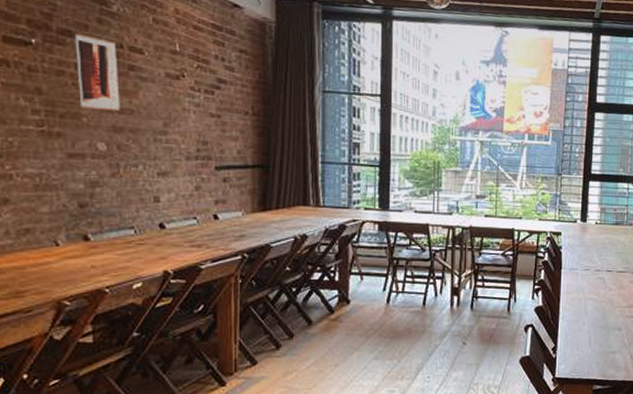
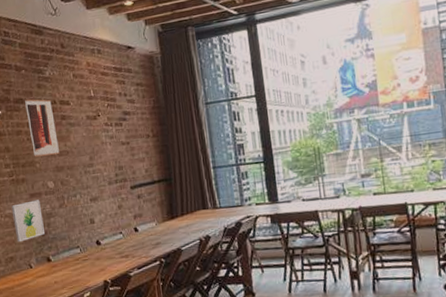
wall art: none [35,162,84,212] -> present [11,200,45,243]

